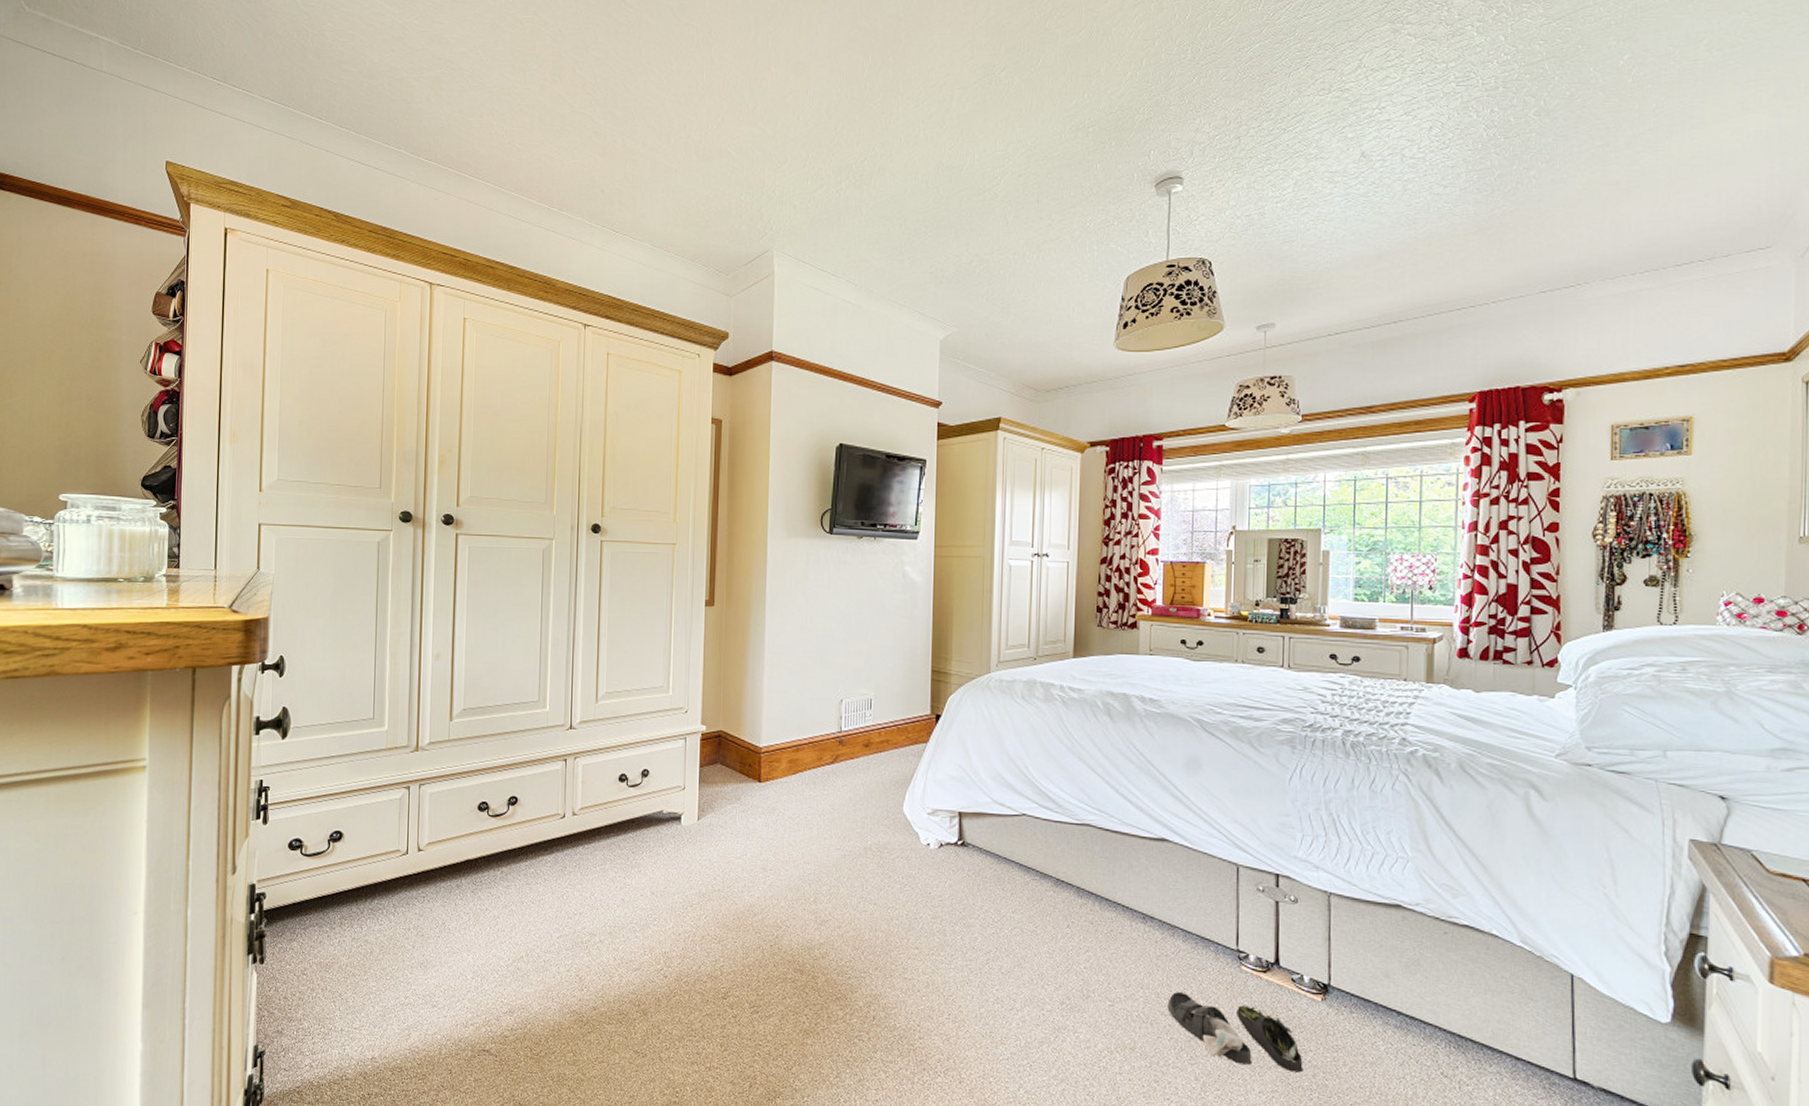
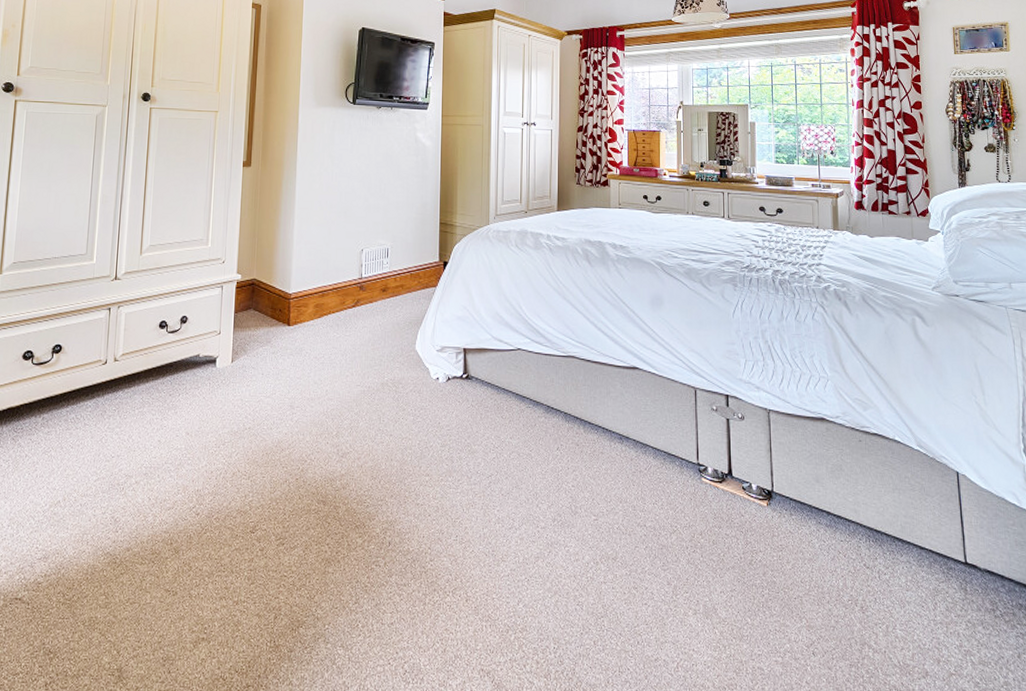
shoe: present [1167,991,1303,1073] -> none [642,503,755,572]

